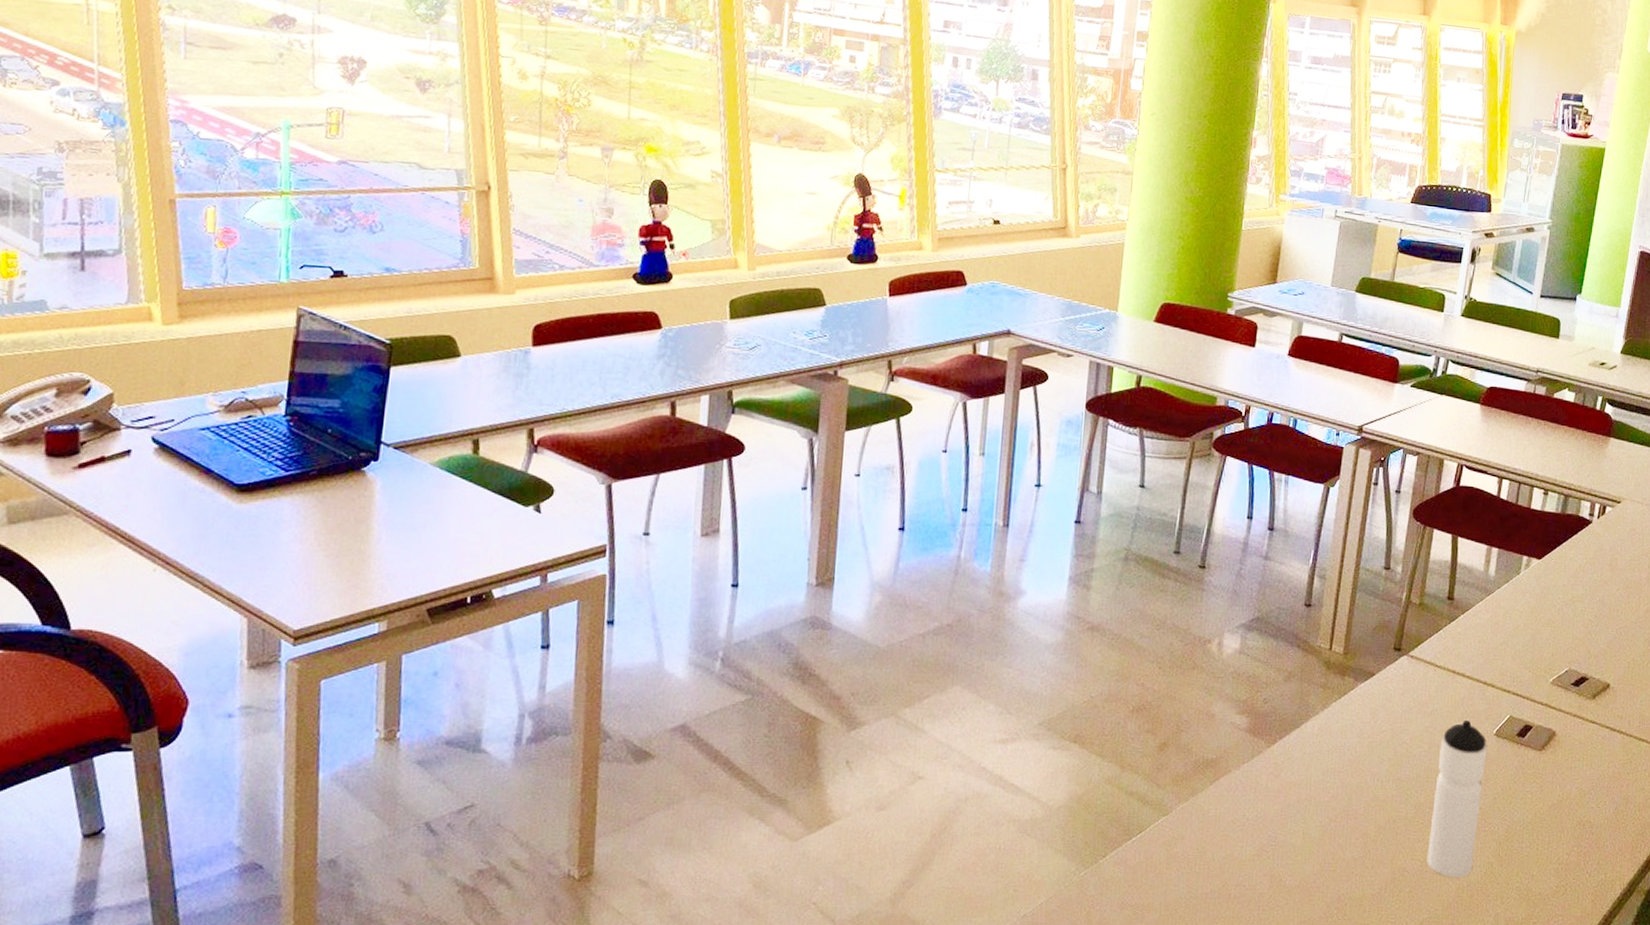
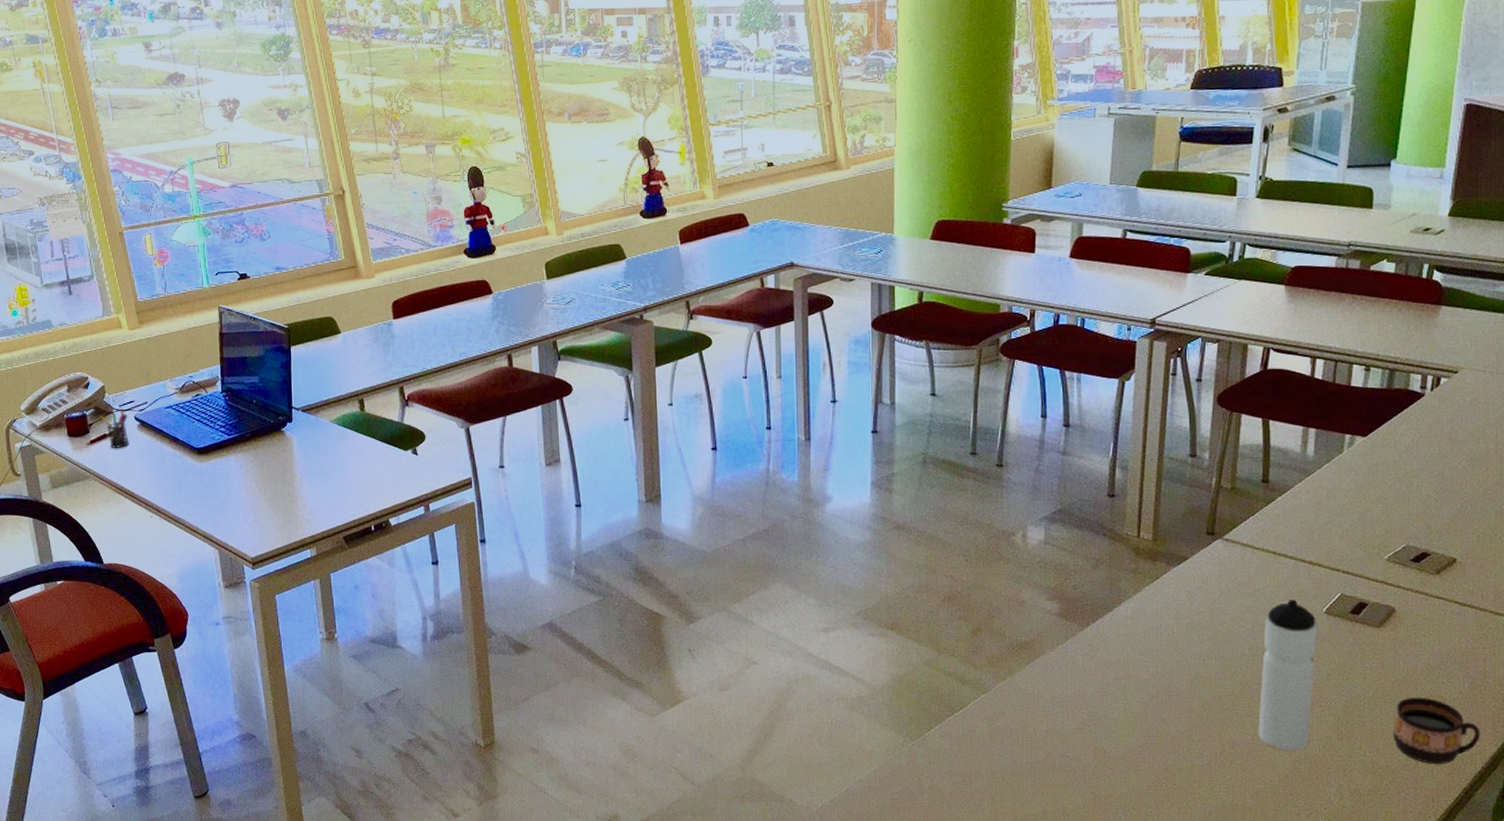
pen holder: none [101,425,142,477] -> present [101,408,129,448]
cup: none [1546,822,1621,890] -> present [1392,697,1481,764]

